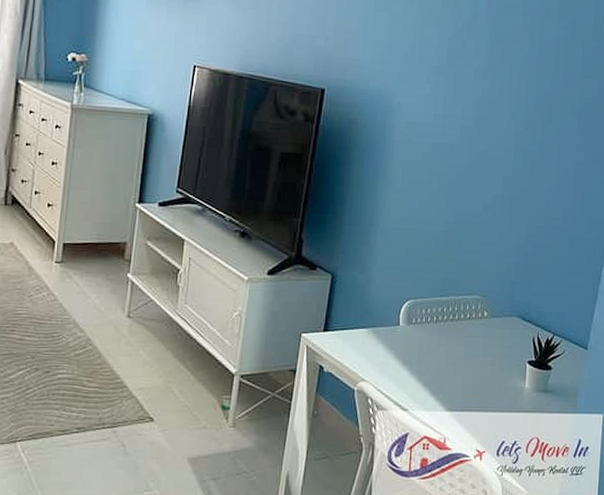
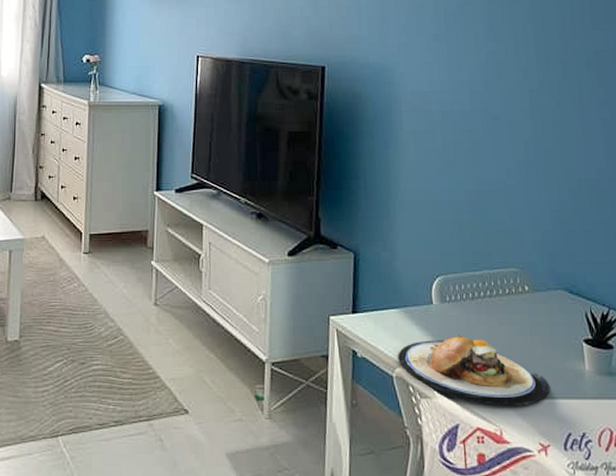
plate: none [361,353,493,418] -> present [398,333,550,406]

